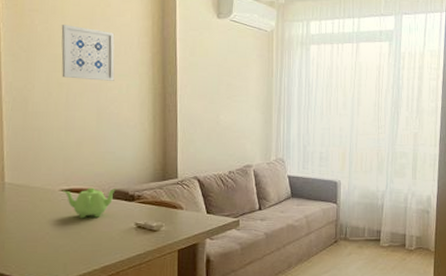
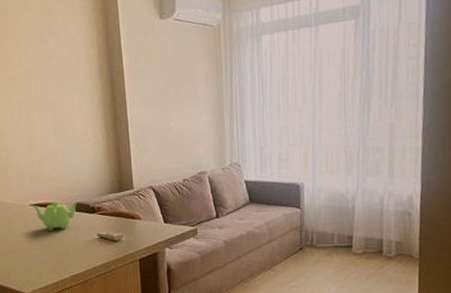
wall art: present [61,25,115,81] -> none [15,45,67,98]

